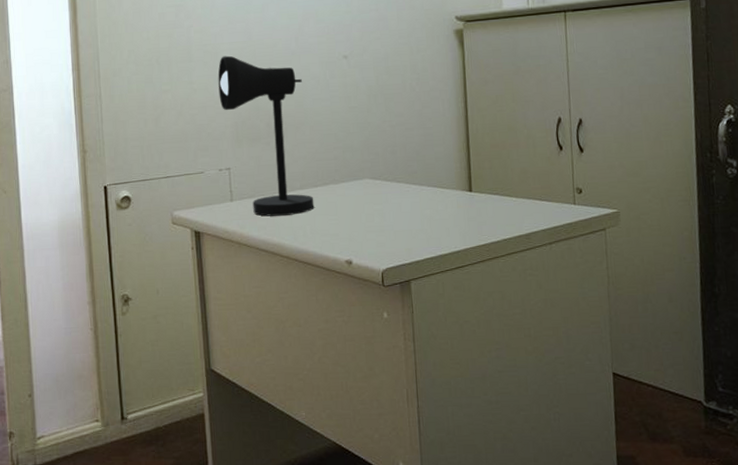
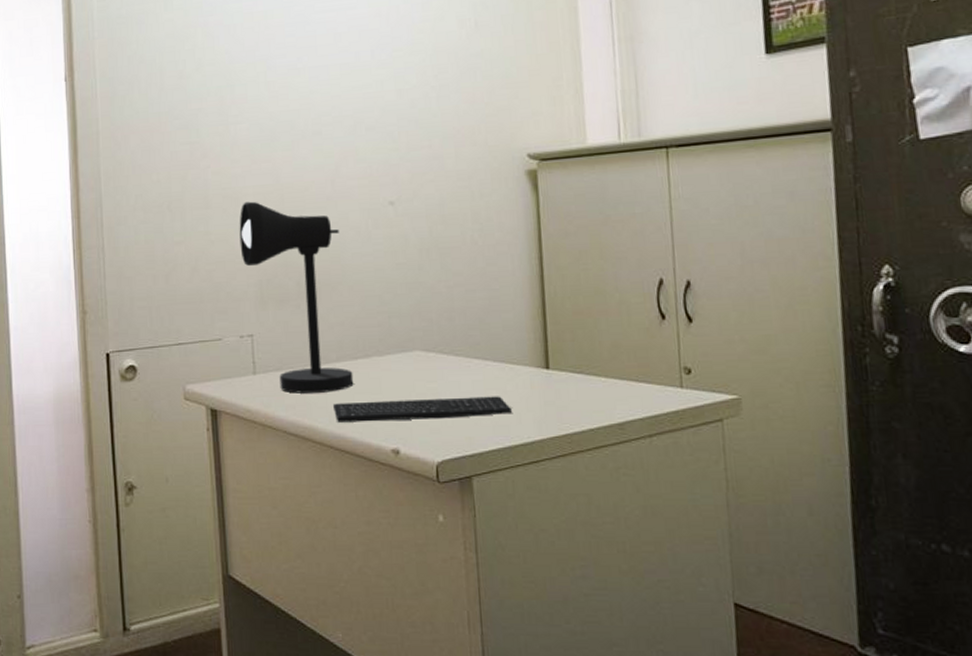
keyboard: none [298,214,442,240] -> present [333,396,512,423]

